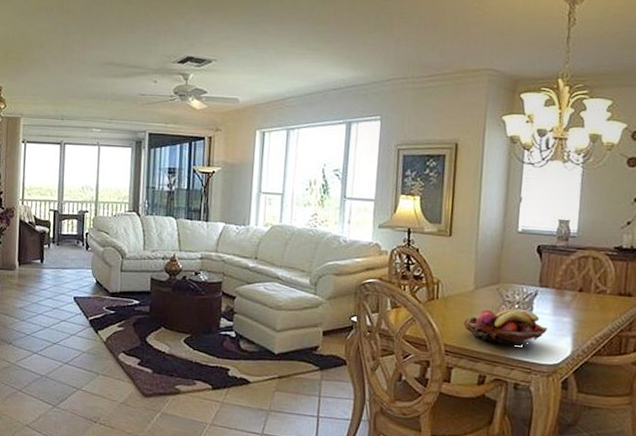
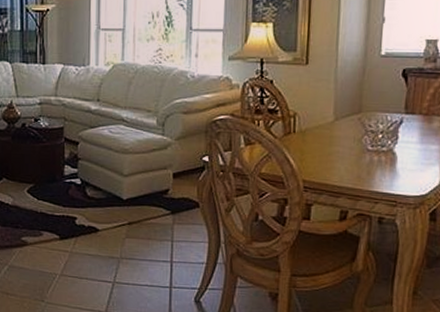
fruit basket: present [464,309,547,345] -> none [323,139,414,177]

